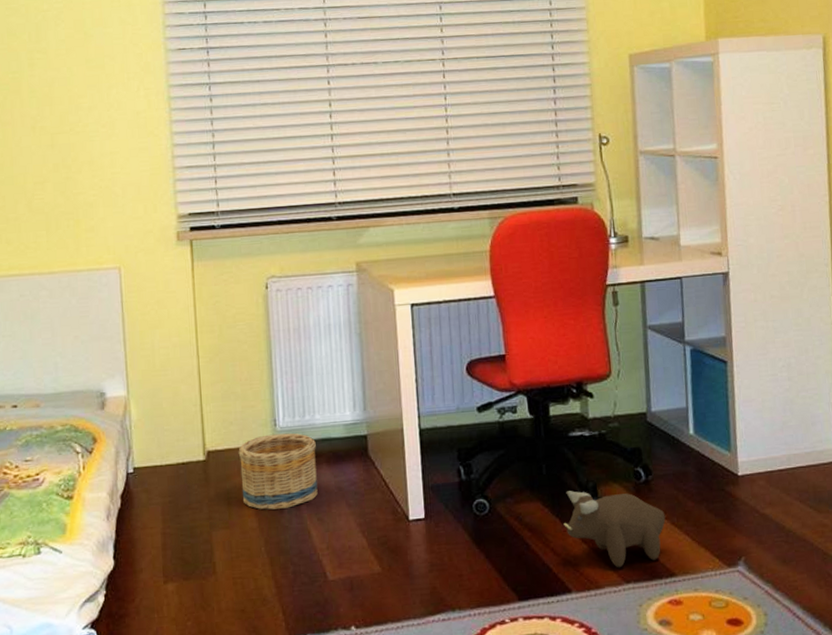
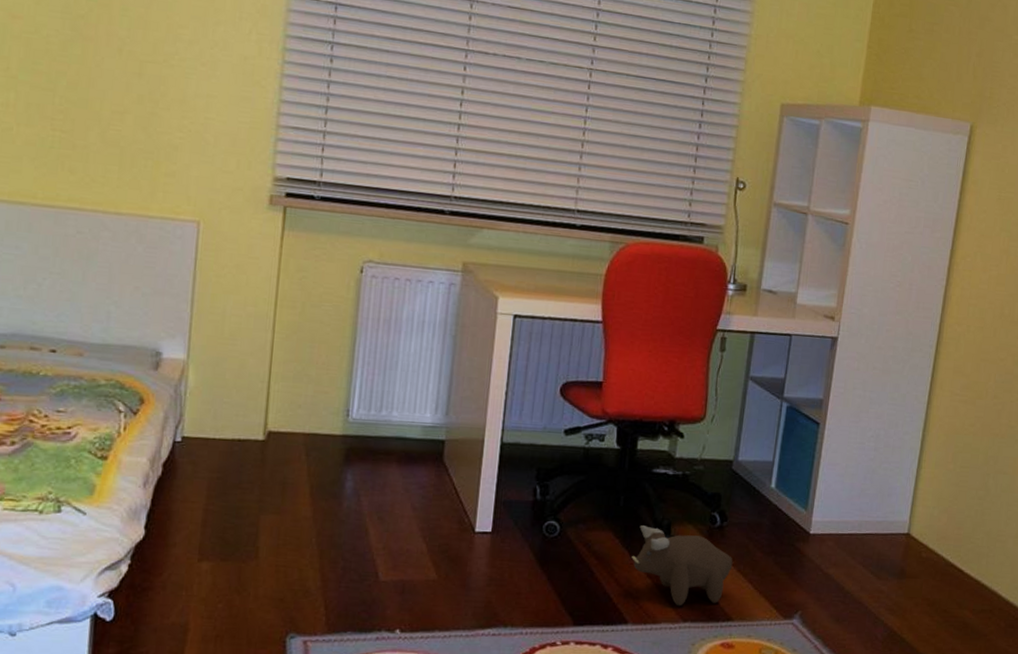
basket: present [238,433,318,510] -> none [299,424,389,502]

